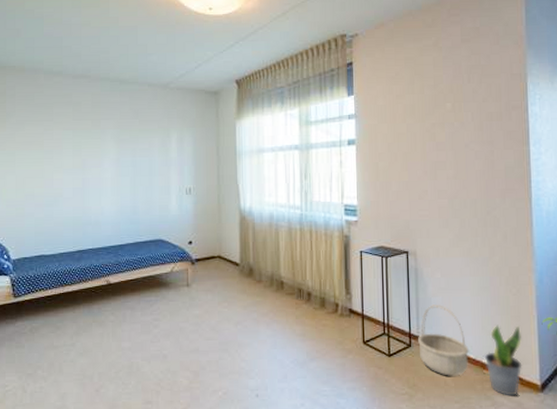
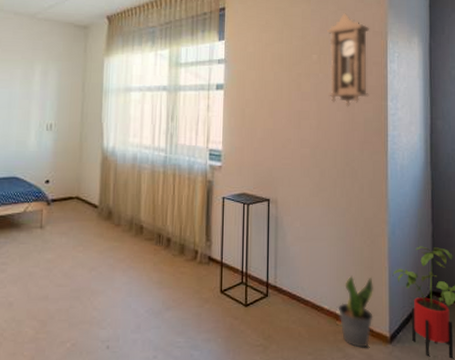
basket: present [417,304,469,376] -> none [274,254,324,327]
pendulum clock: none [460,57,509,155] -> present [326,13,370,107]

